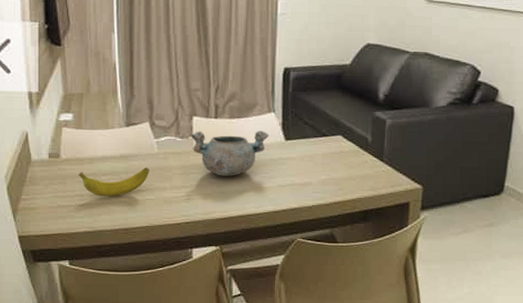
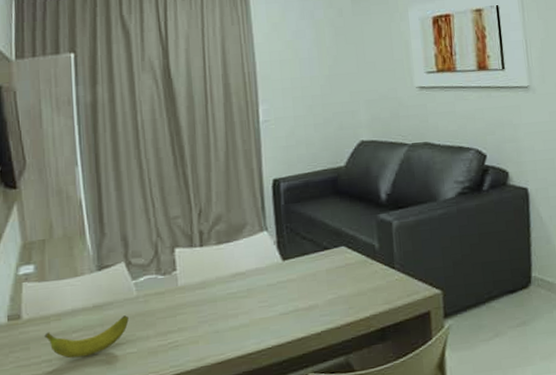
decorative bowl: present [191,131,269,177] -> none [174,253,264,313]

